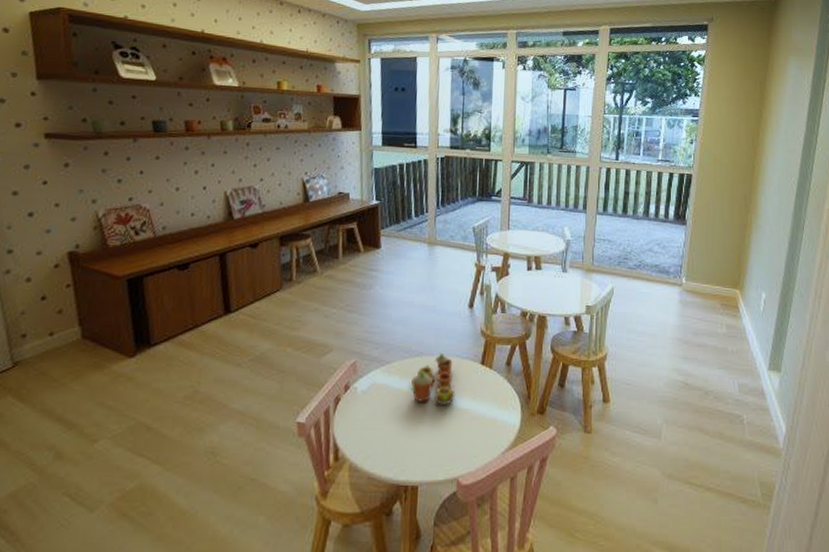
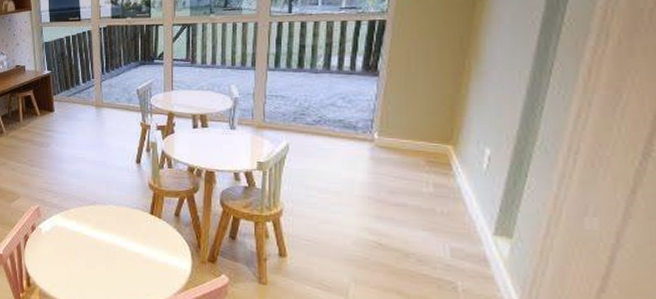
toy tea set: present [411,353,456,405] -> none [87,203,127,248]

